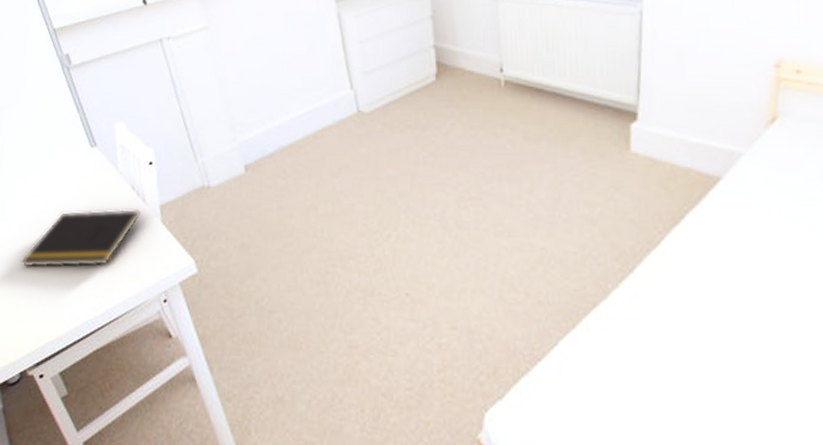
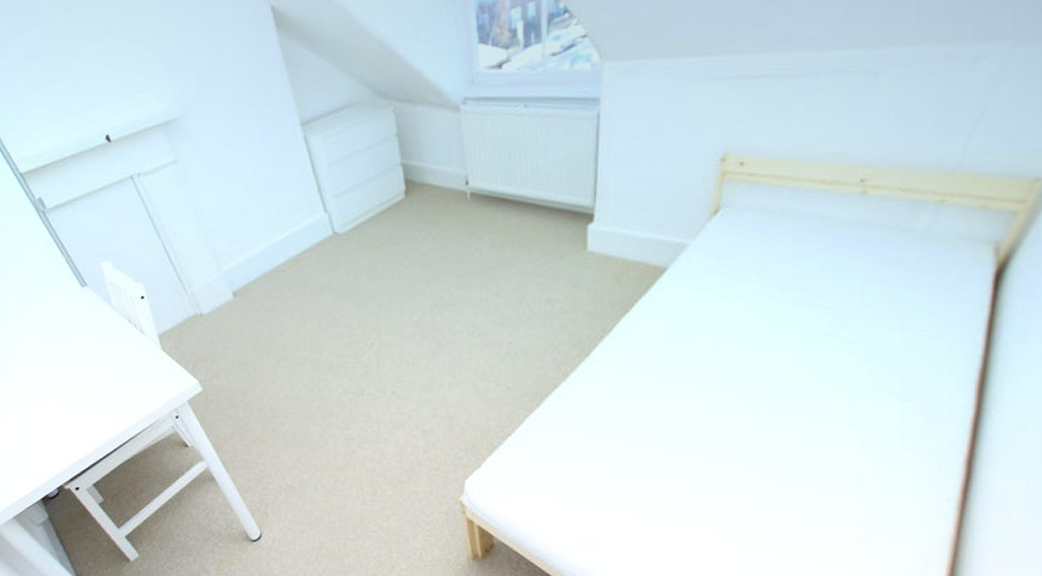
notepad: present [21,208,142,268] -> none [37,340,142,400]

